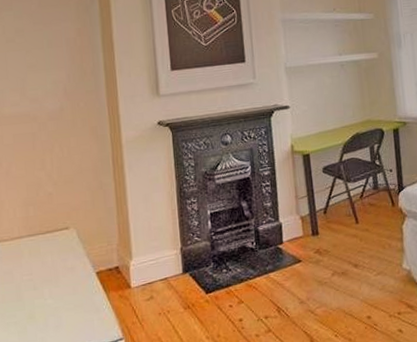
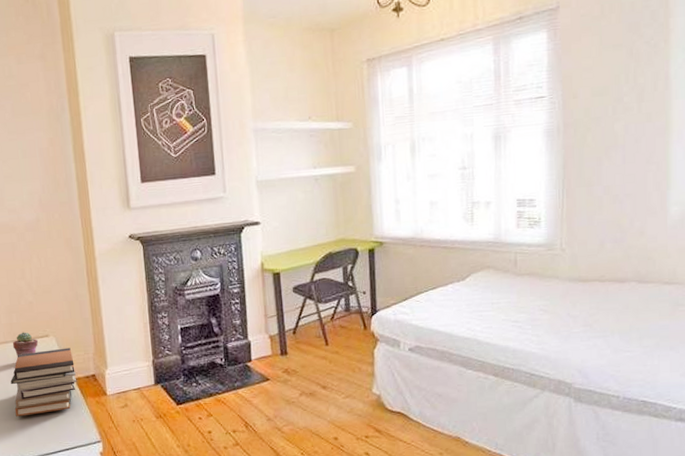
book stack: none [23,239,99,319] -> present [10,347,77,417]
potted succulent: none [27,225,57,252] -> present [12,332,39,356]

